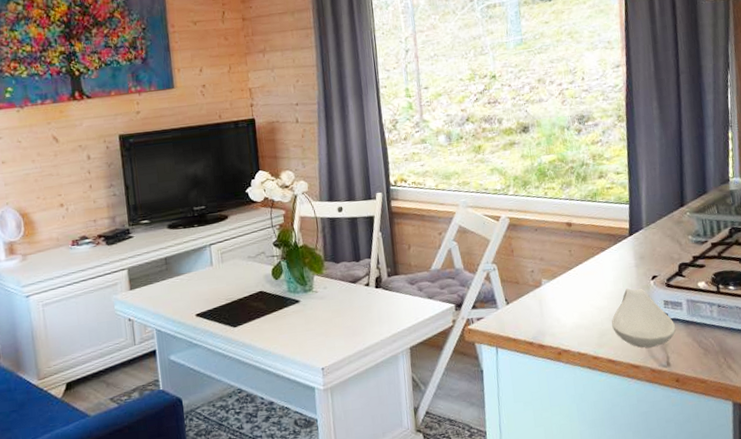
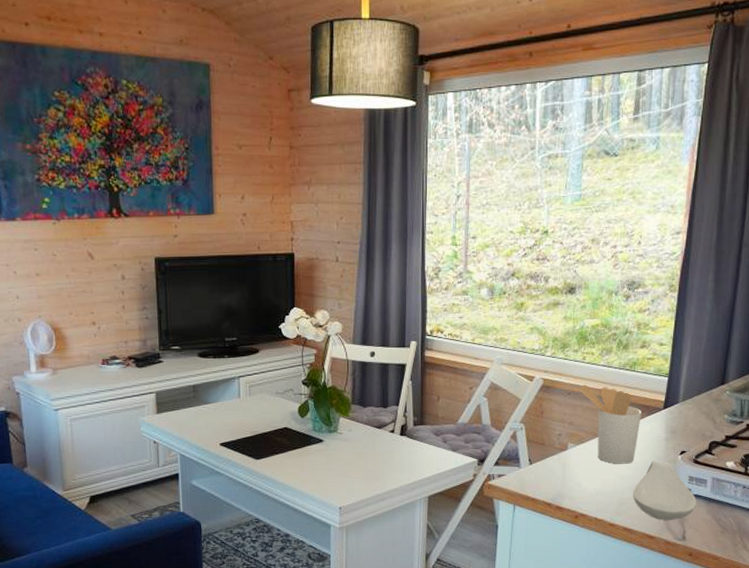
utensil holder: none [545,219,609,296] -> present [579,384,641,464]

